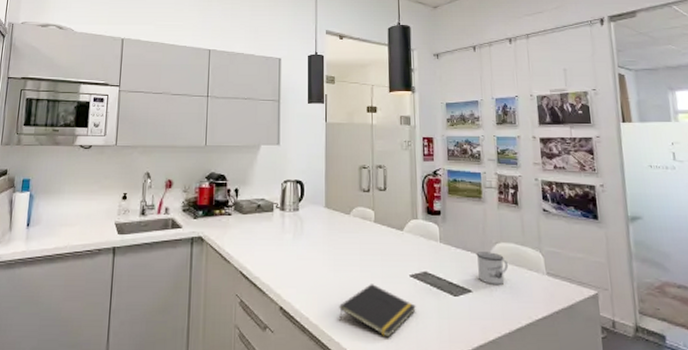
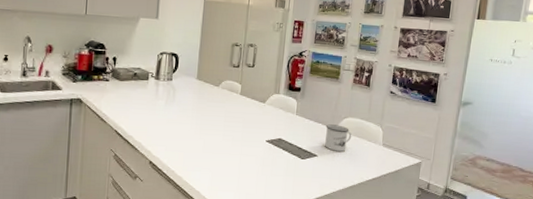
notepad: present [339,284,416,338] -> none [201,146,268,189]

